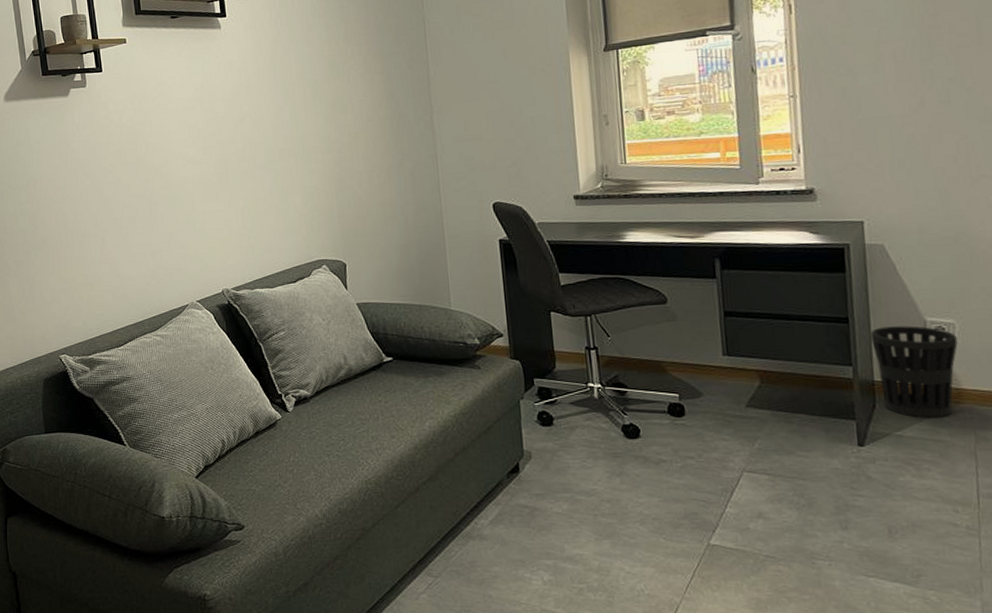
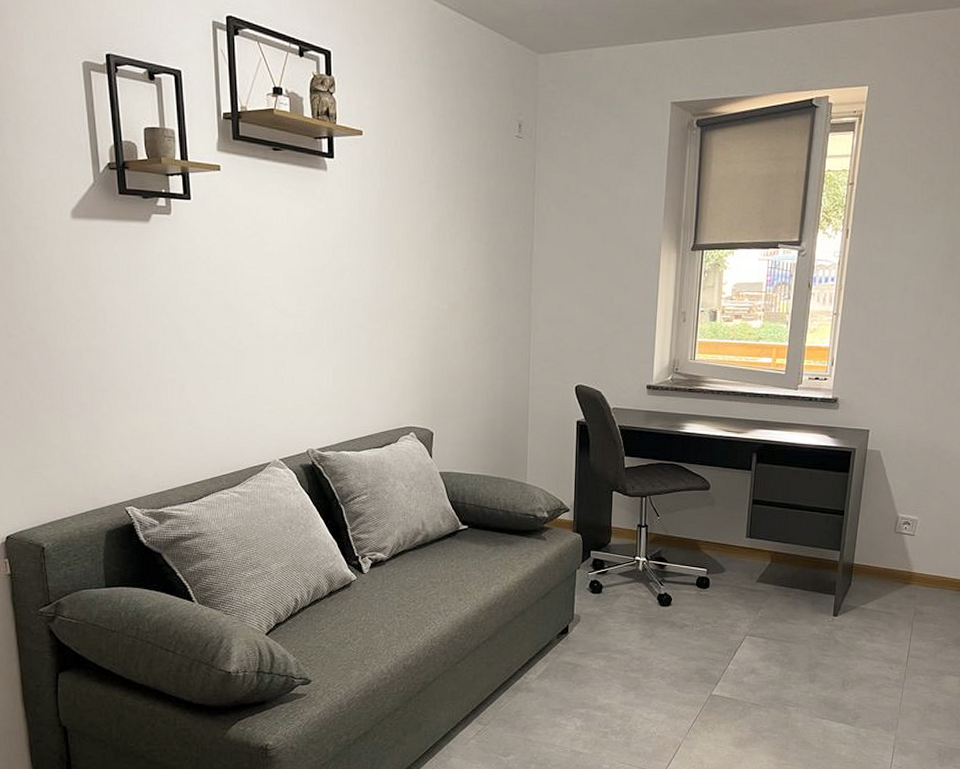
wastebasket: present [871,326,958,418] -> none [857,520,917,595]

